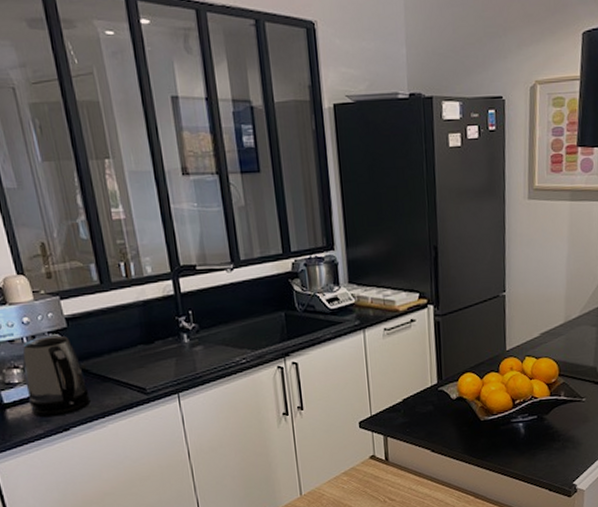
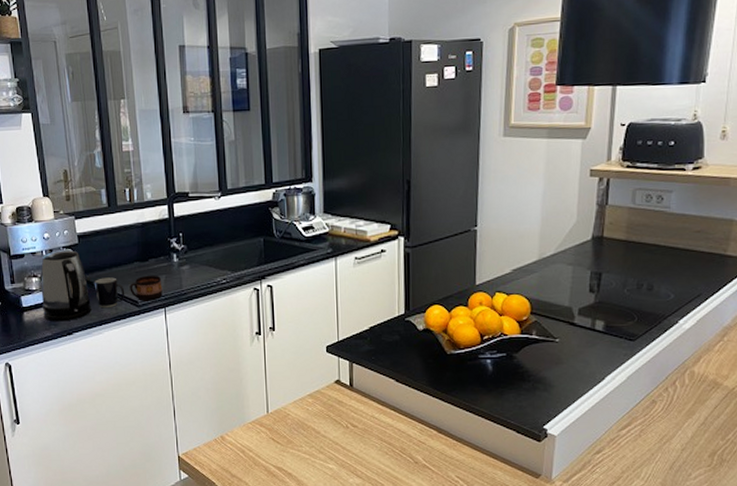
mug: none [90,363,130,399] -> present [94,277,125,309]
cup: none [134,358,174,388] -> present [130,275,163,301]

